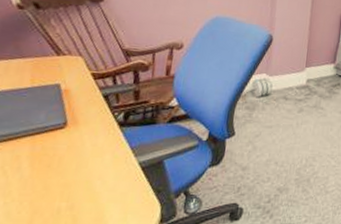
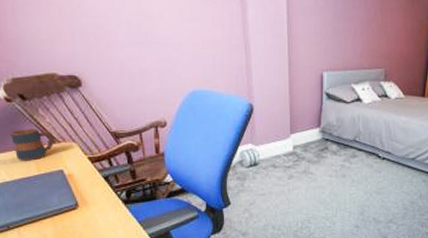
mug: none [10,37,60,72] -> present [10,129,55,161]

